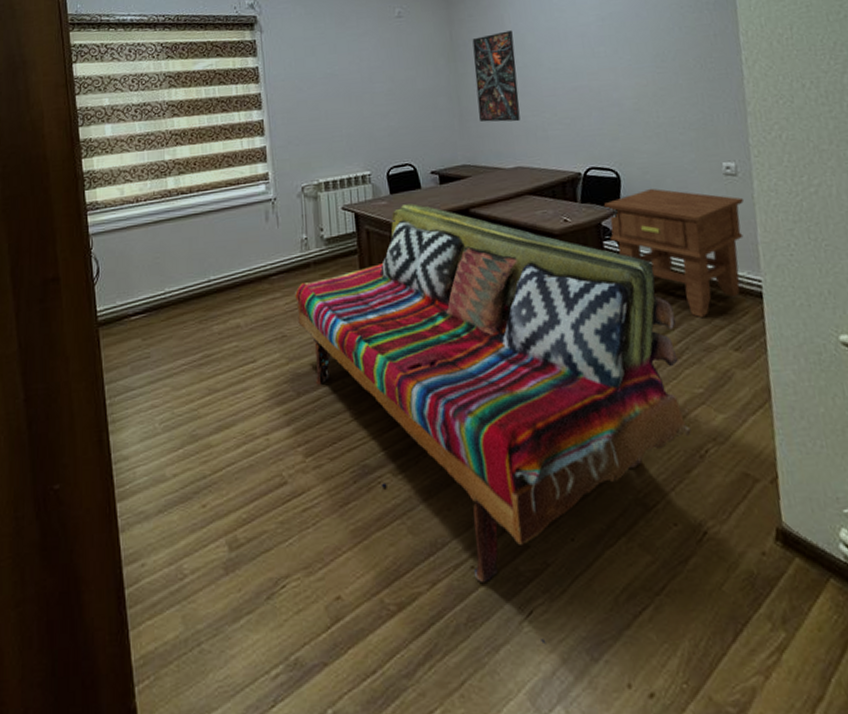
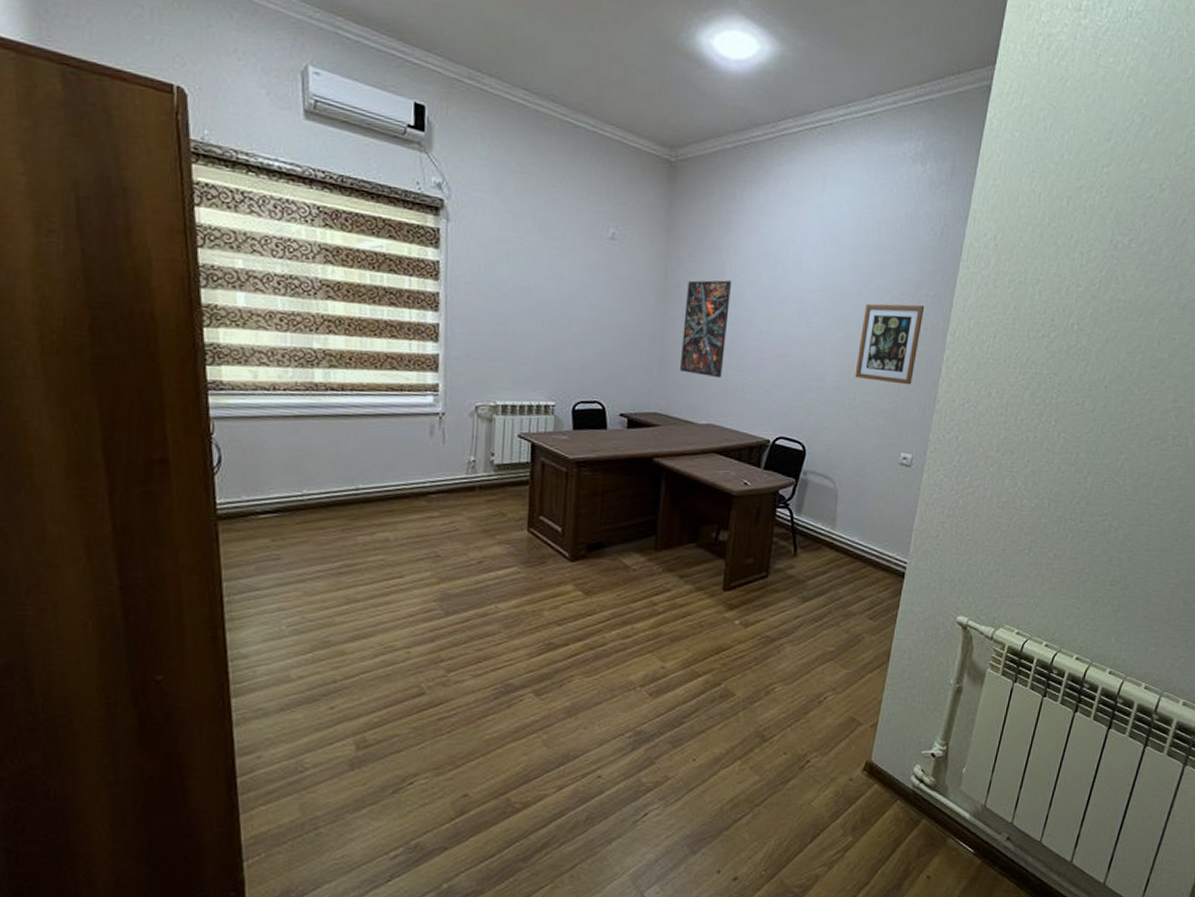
sofa: present [294,203,691,645] -> none [453,442,826,839]
side table: present [604,188,744,319] -> none [783,465,910,589]
wall art: none [647,14,715,96] -> present [855,303,925,385]

